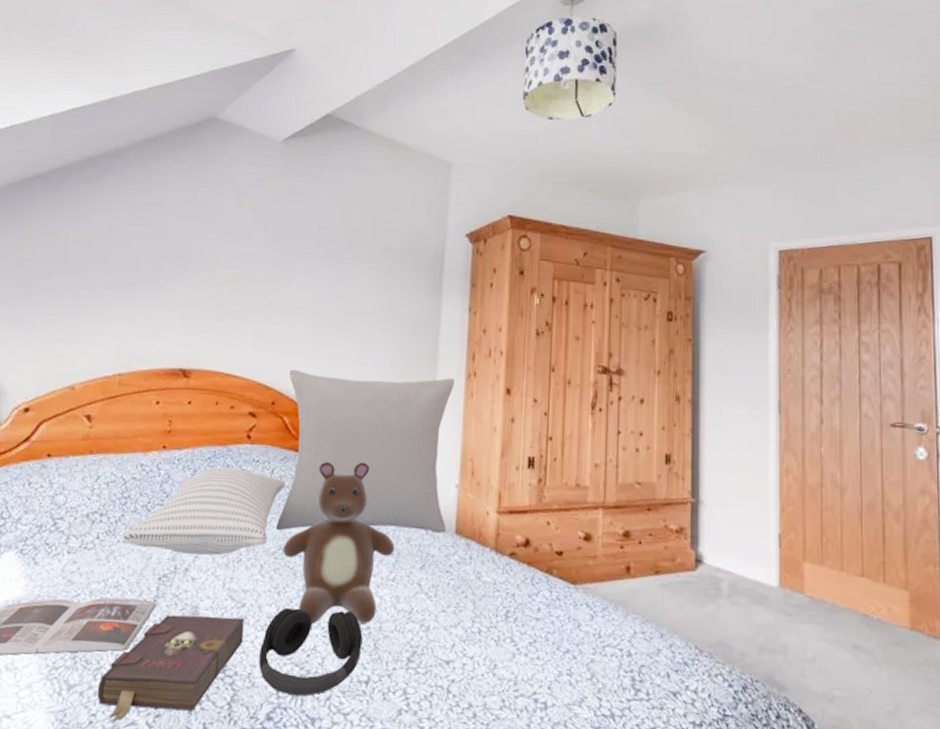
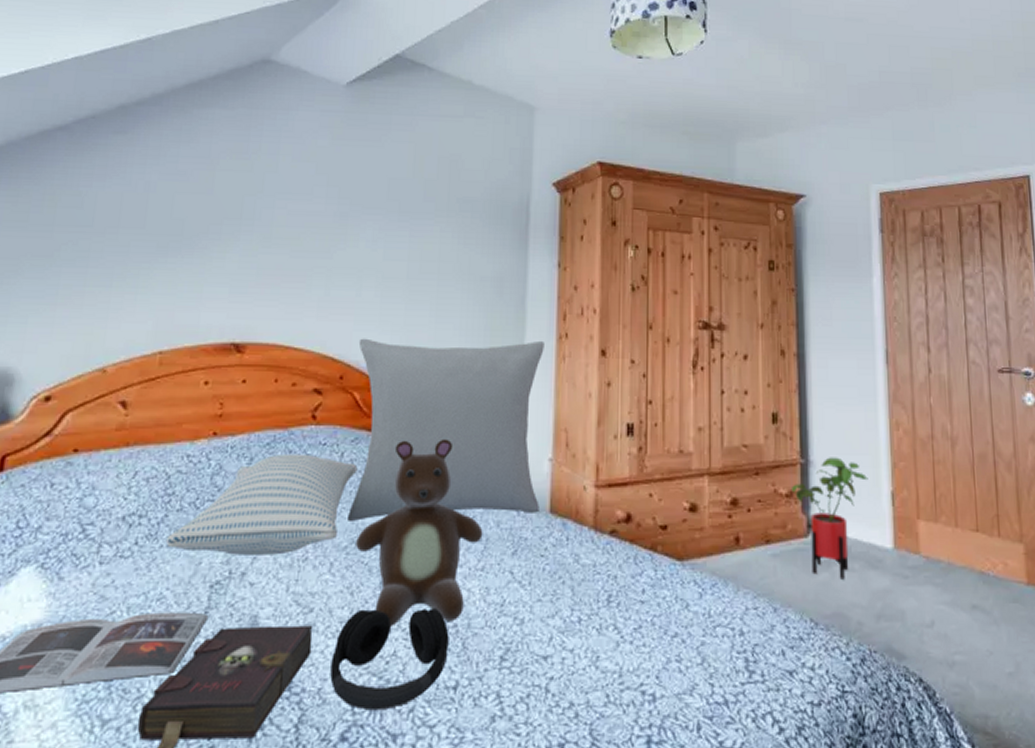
house plant: none [682,498,756,612] -> present [792,457,868,579]

